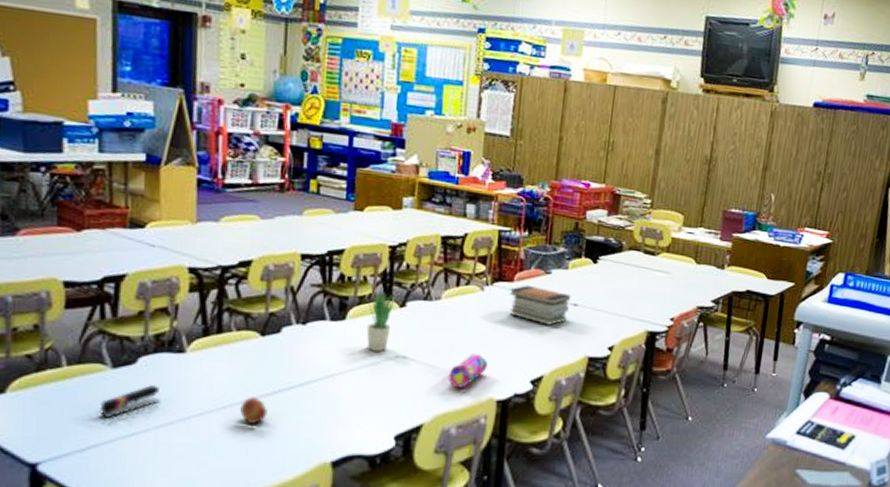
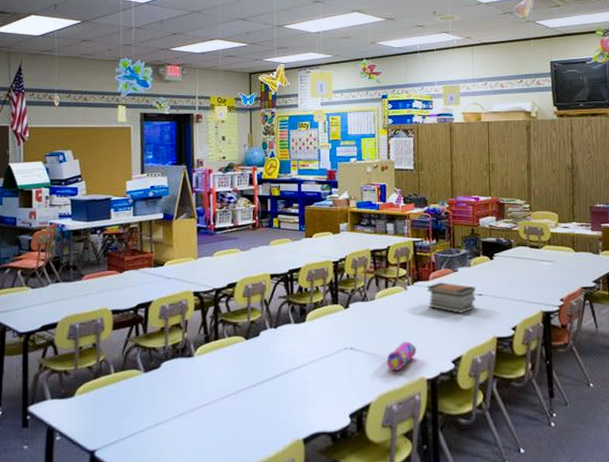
stapler: present [100,385,160,418] -> none [137,384,177,411]
apple: present [240,396,268,424] -> none [234,387,253,410]
potted plant: present [366,287,396,351] -> none [321,294,341,345]

